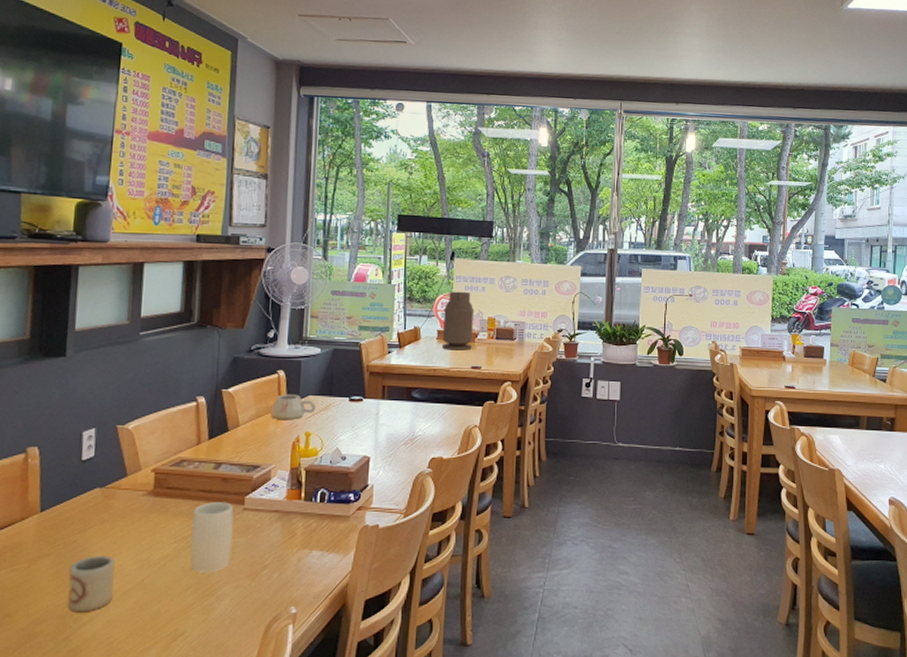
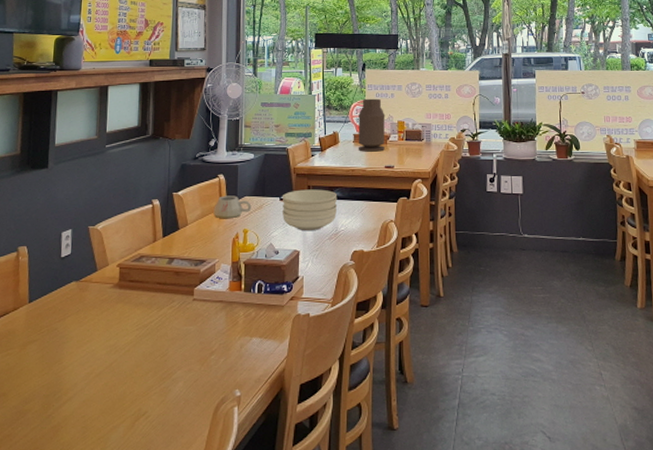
cup: present [67,556,115,613] -> none [50,342,89,393]
cup: present [189,502,234,573] -> none [149,293,186,358]
bowl: none [351,389,416,436] -> present [281,189,338,231]

